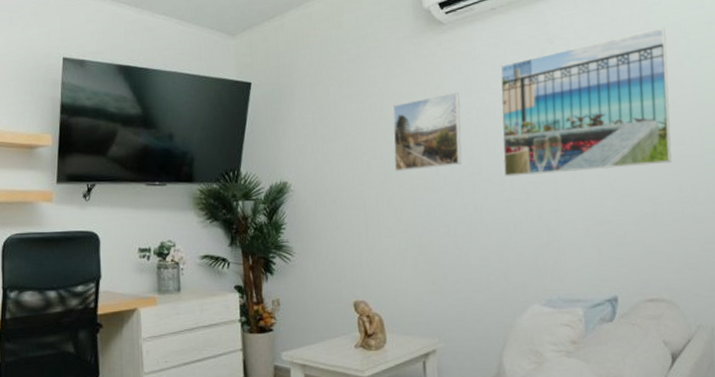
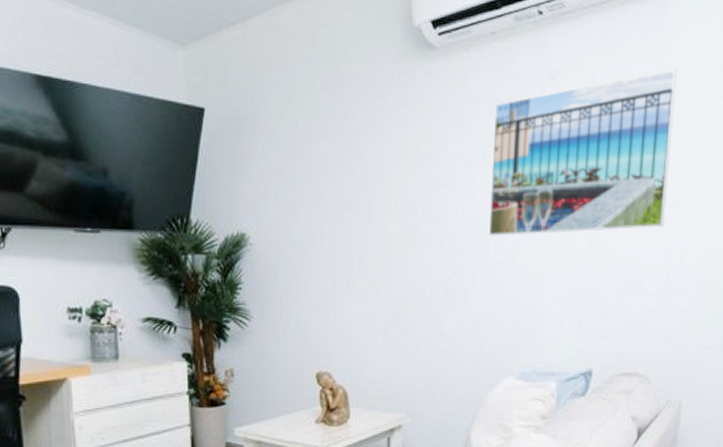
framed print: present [392,92,462,171] -> none [369,133,447,225]

